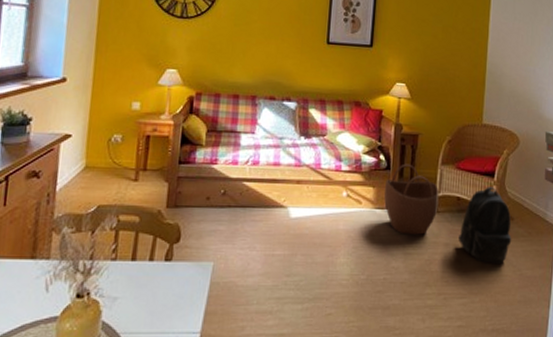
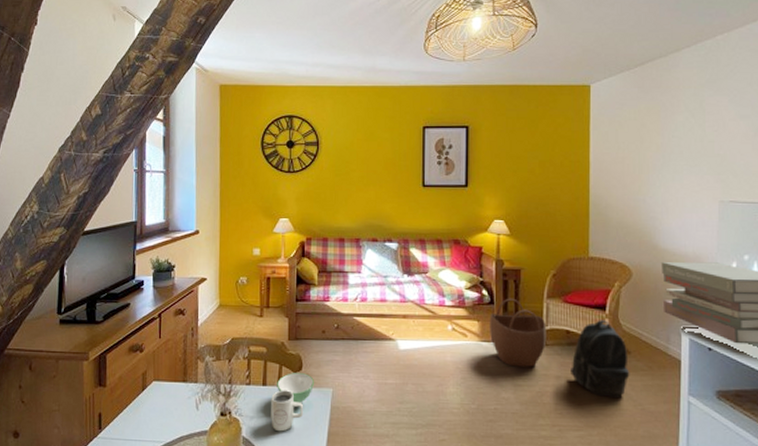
mug: none [138,265,179,314] -> present [271,390,304,432]
bowl: none [148,245,194,281] -> present [277,373,315,404]

